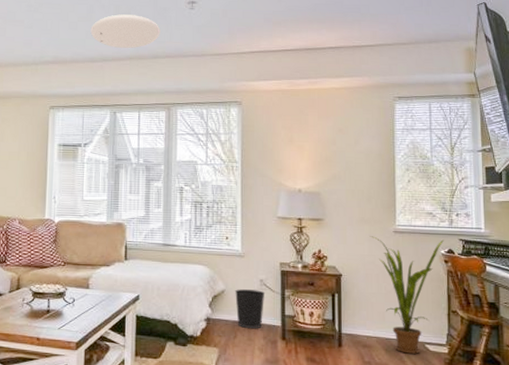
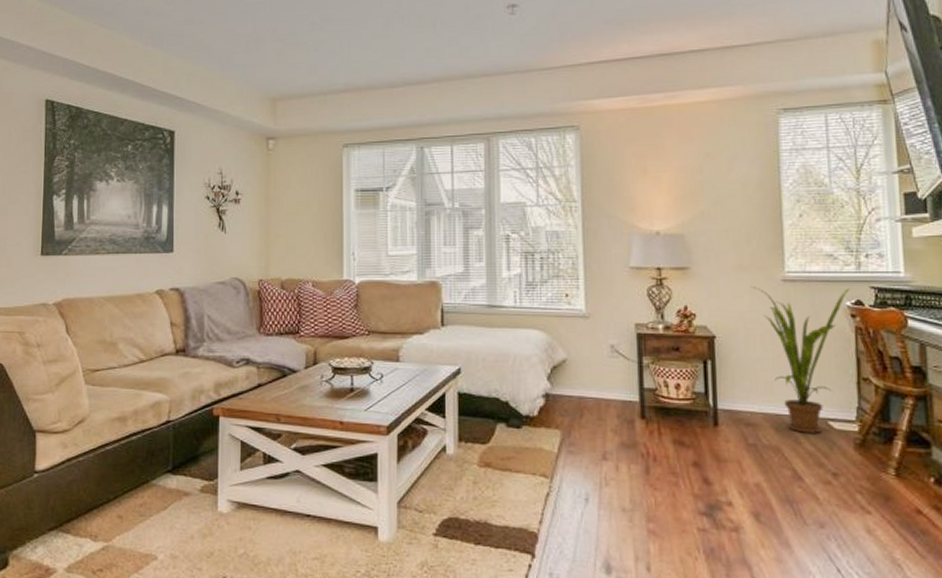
ceiling light: present [90,14,160,49] -> none [388,26,474,69]
wastebasket: present [235,289,265,329] -> none [579,358,618,406]

